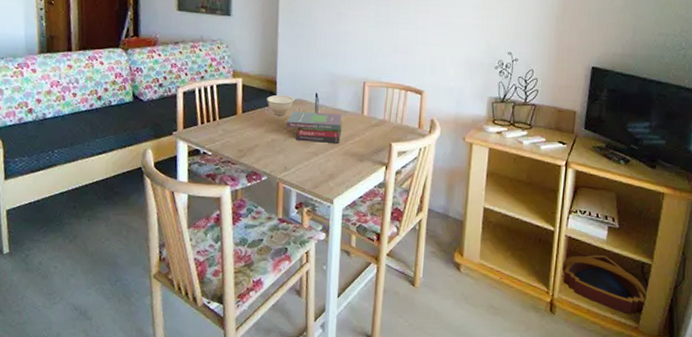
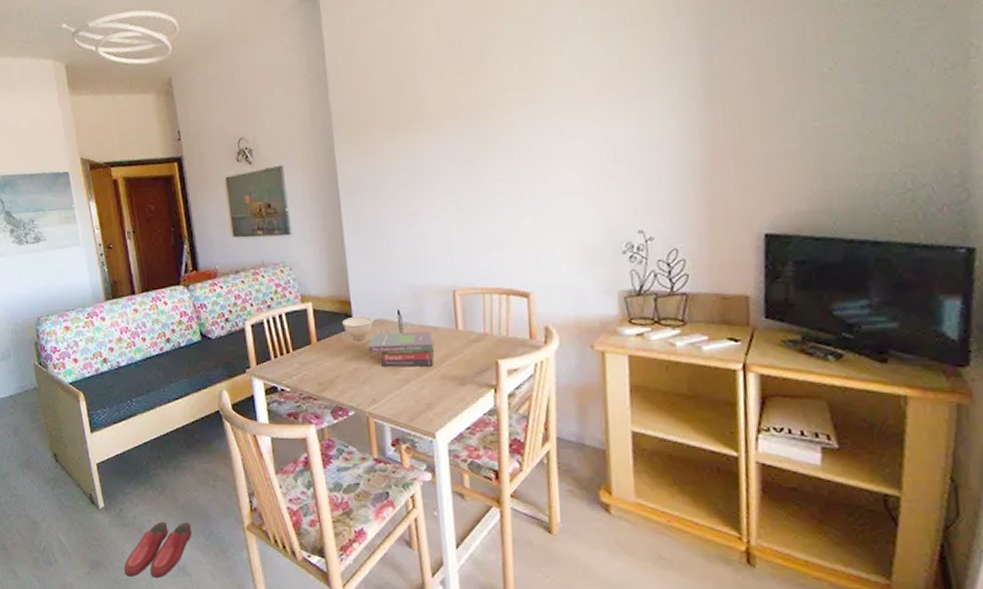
slippers: none [21,269,99,322] -> present [124,522,192,578]
decorative basket: present [562,255,647,315] -> none [757,487,899,568]

